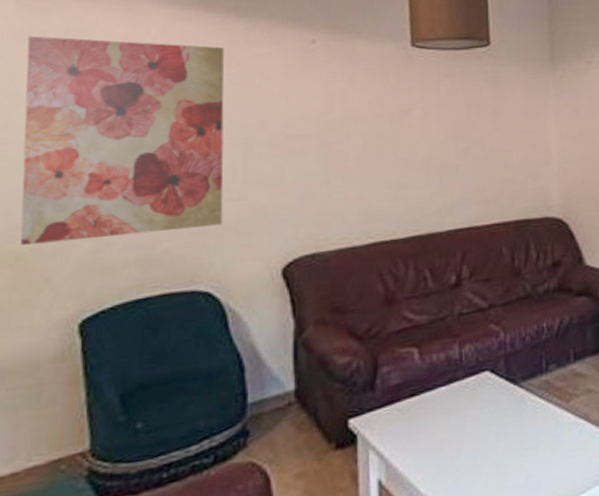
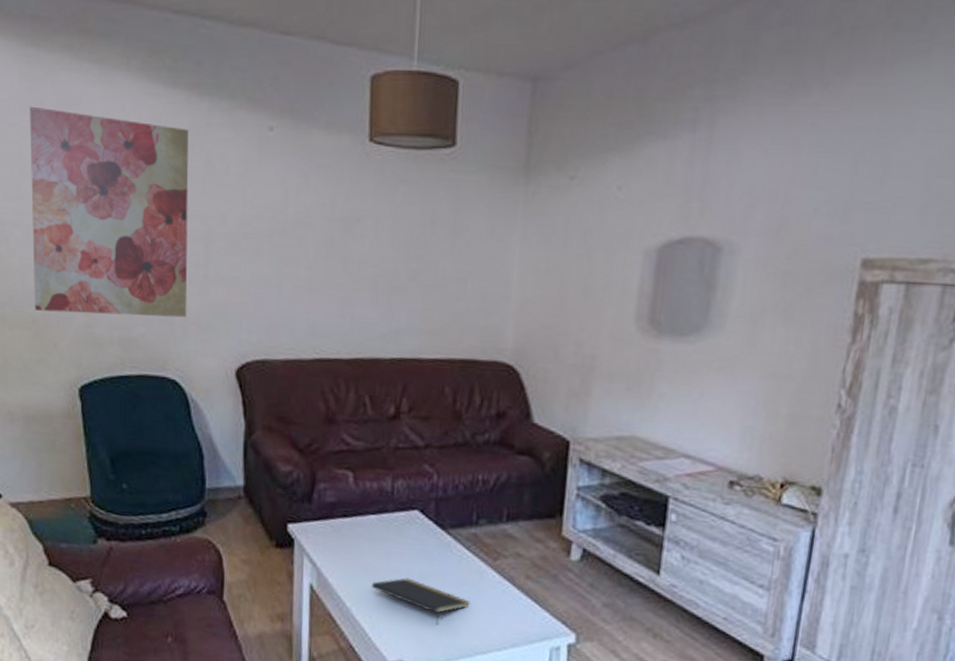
notepad: none [447,443,550,485] -> present [372,578,470,625]

